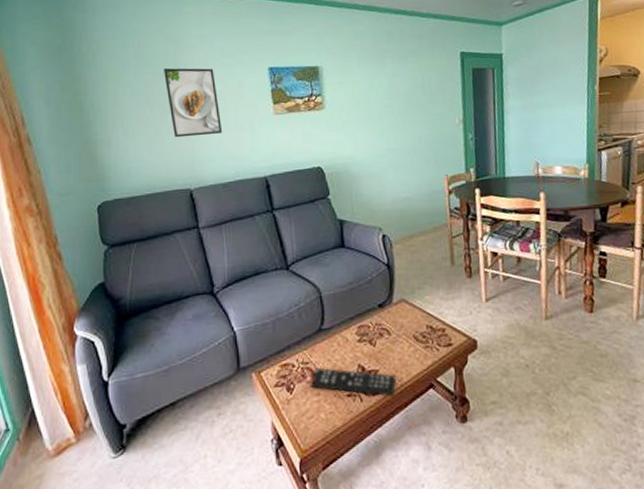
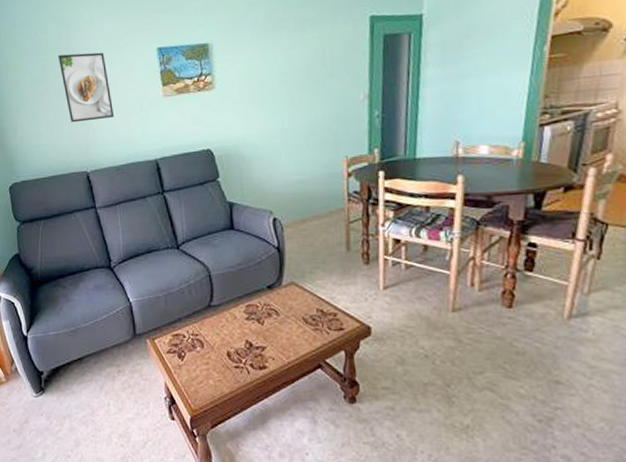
remote control: present [309,367,396,397] -> none [199,339,284,372]

